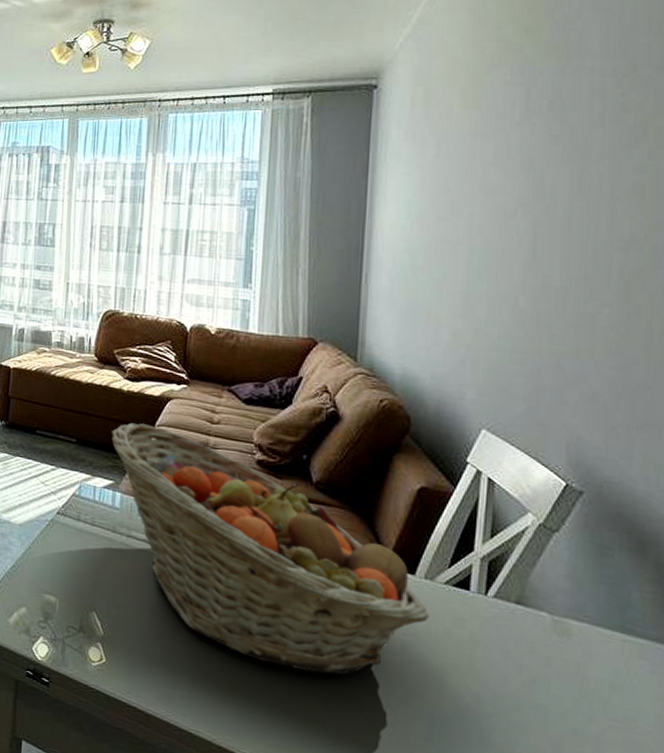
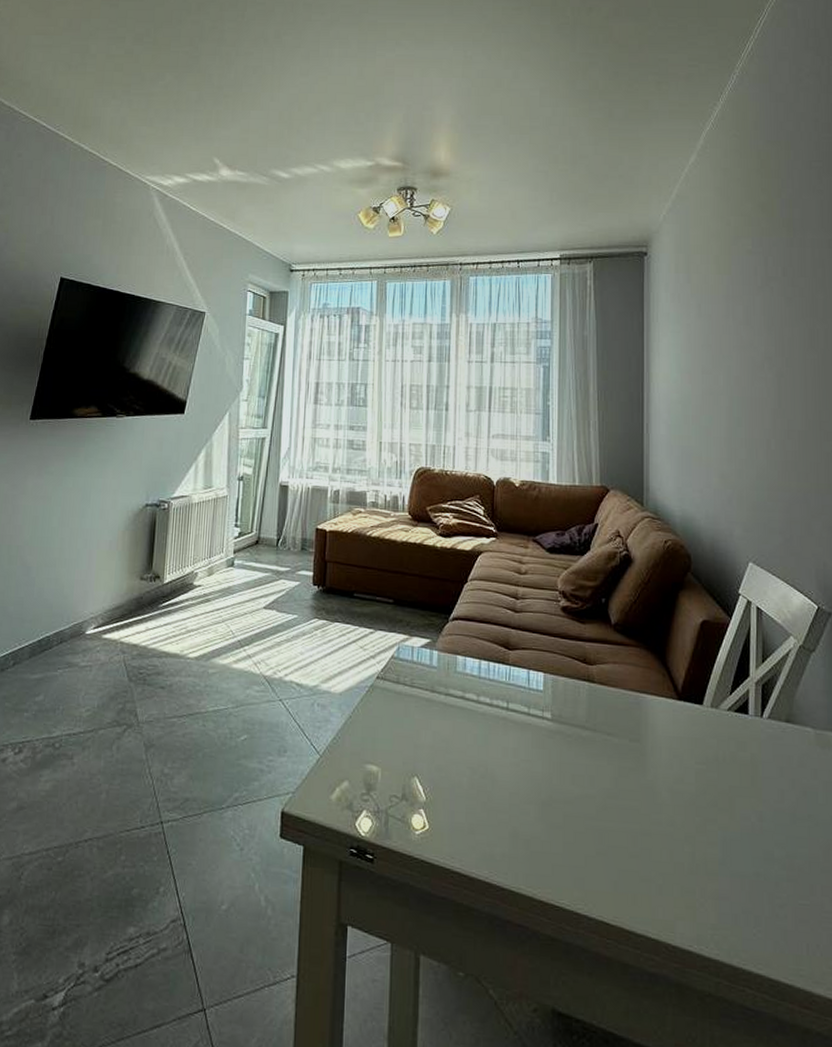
fruit basket: present [110,422,429,675] -> none [426,579,717,813]

